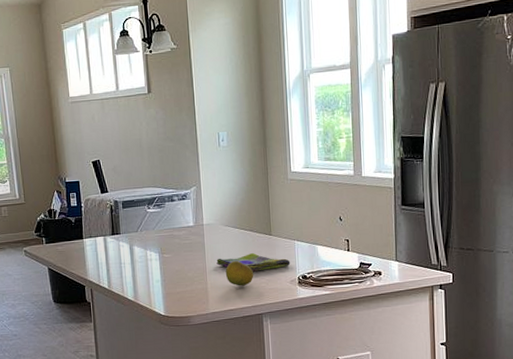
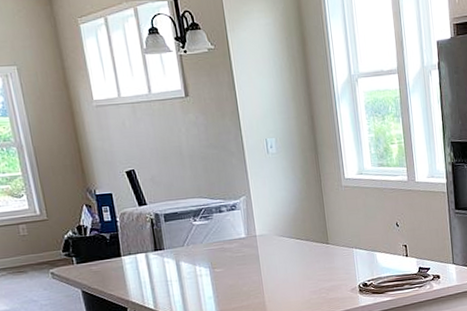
dish towel: present [216,252,291,272] -> none [272,262,350,282]
fruit: present [225,260,254,286] -> none [283,271,314,298]

